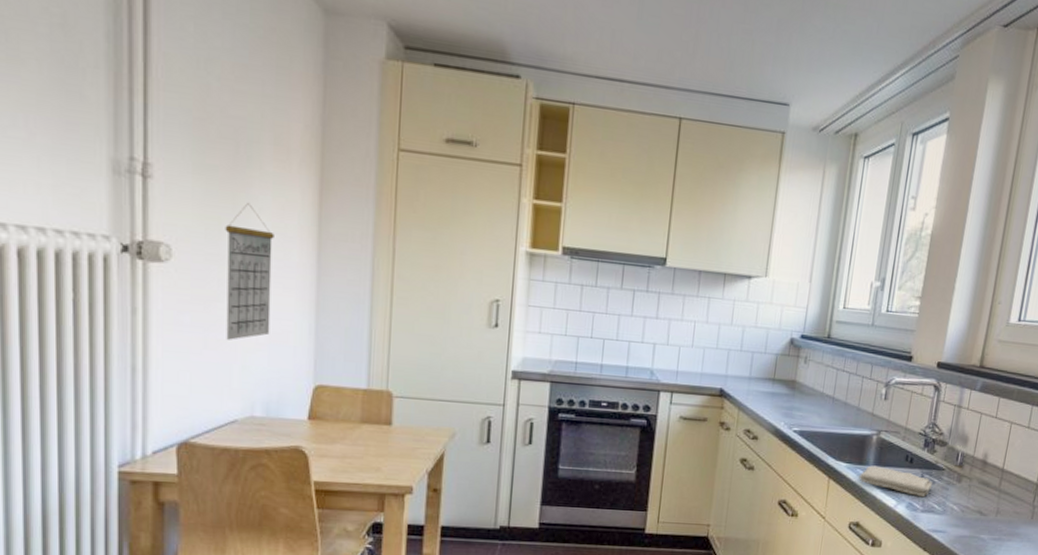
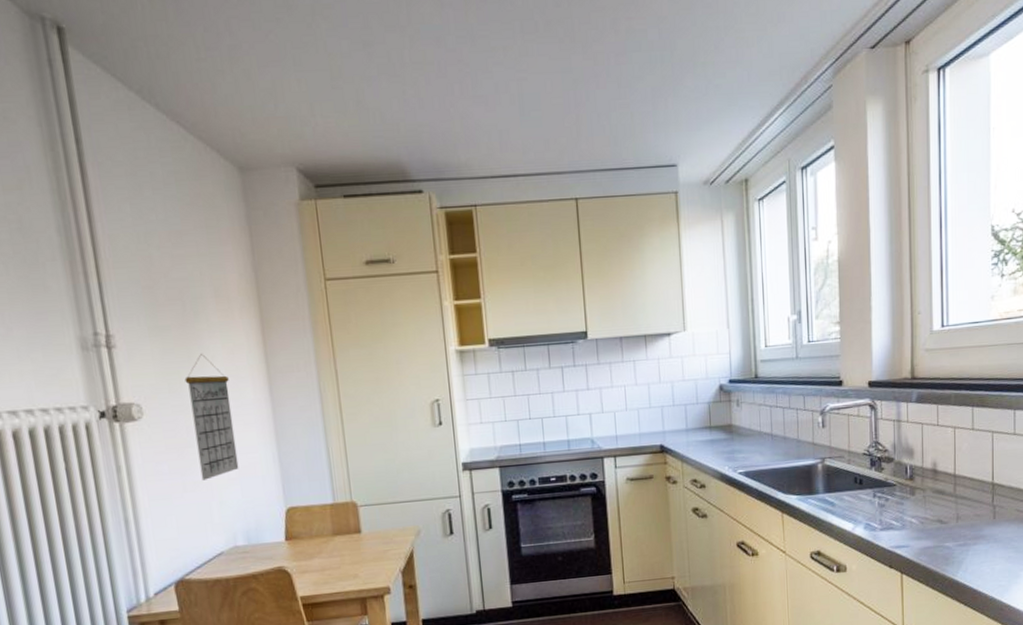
washcloth: present [859,465,933,498] -> none [811,492,887,516]

